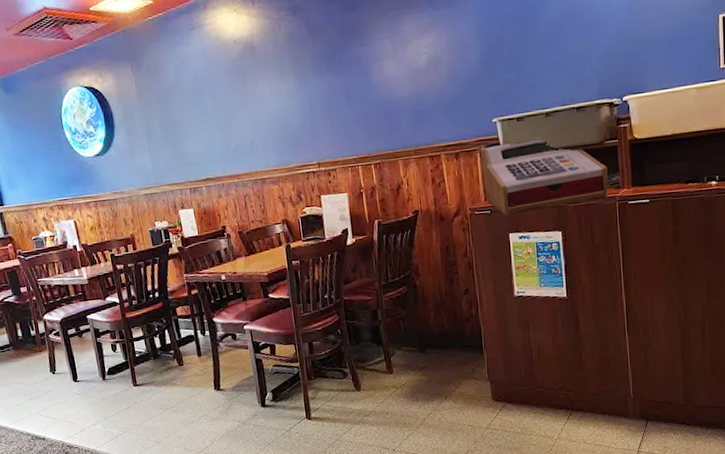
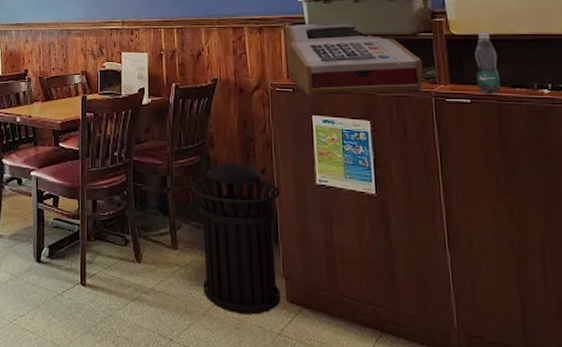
trash can: none [401,288,487,418] -> present [191,163,281,315]
bottle: none [654,132,676,193] -> present [474,31,501,95]

